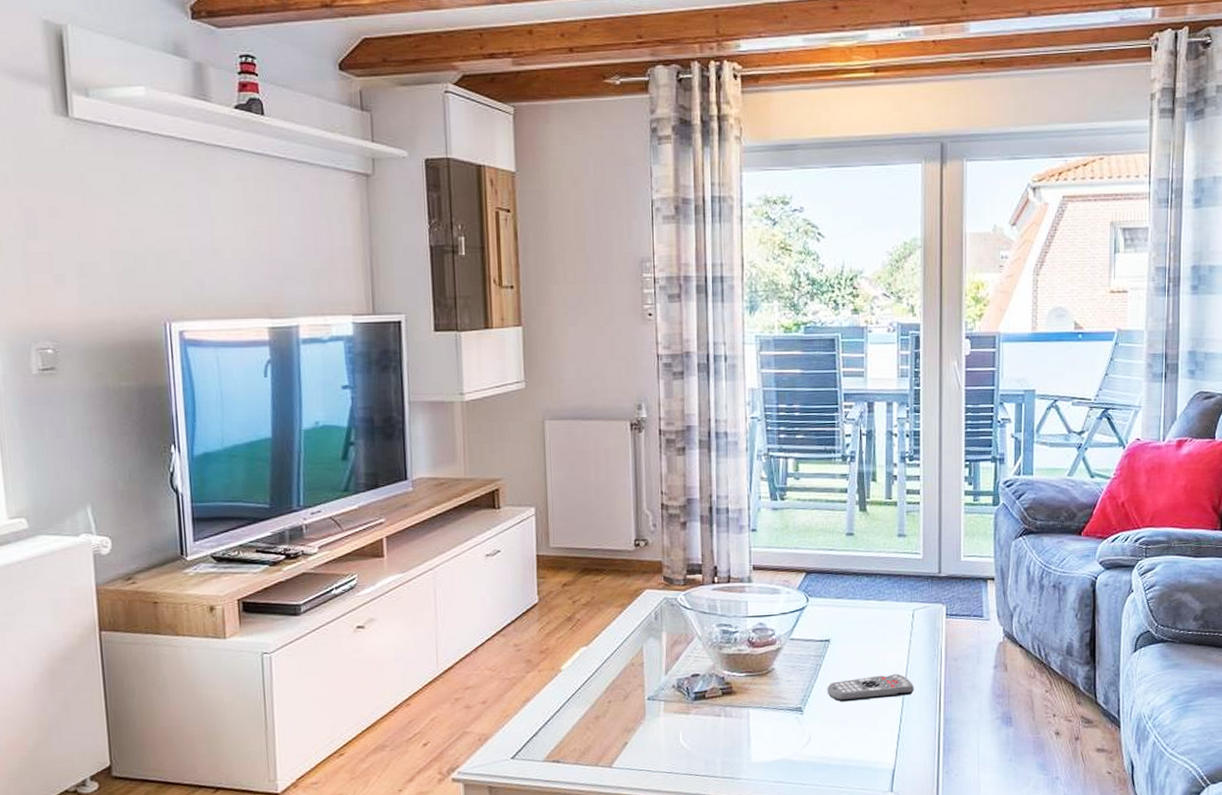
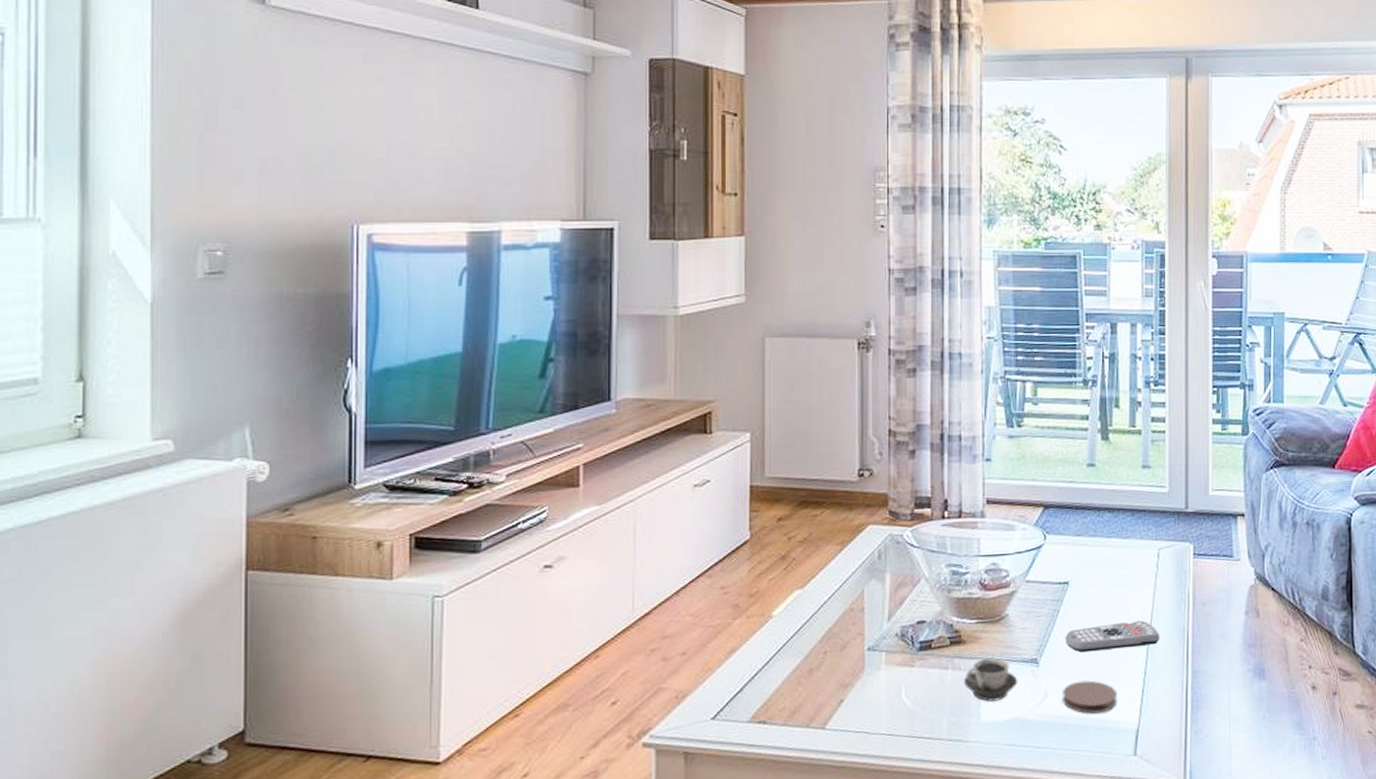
cup: none [734,706,784,745] -> present [963,657,1018,702]
coaster: none [825,726,875,756] -> present [1063,680,1118,714]

